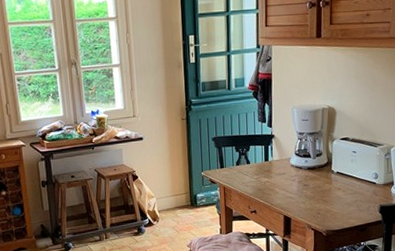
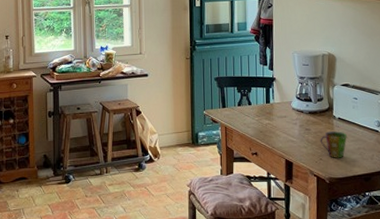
cup: none [318,185,345,212] -> present [320,131,347,158]

